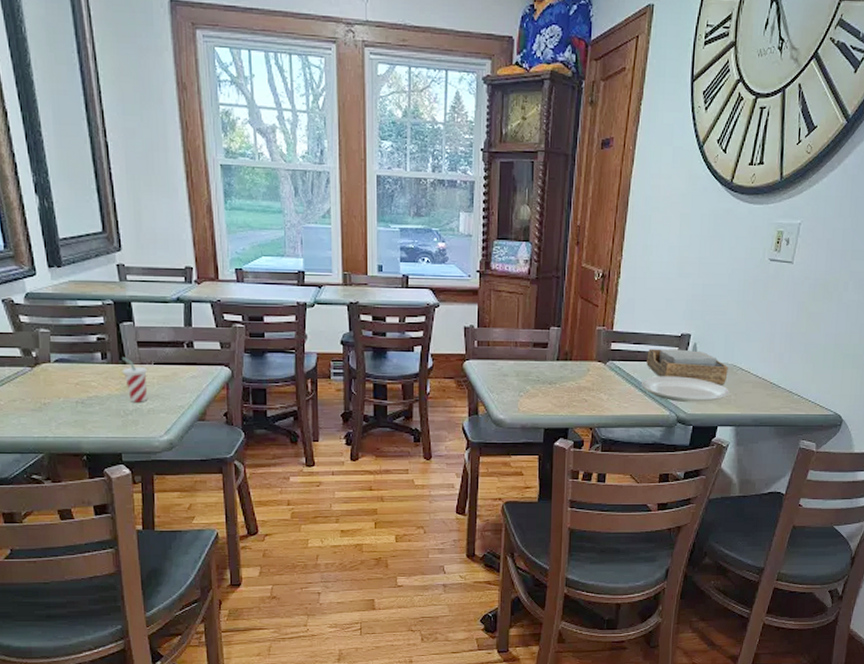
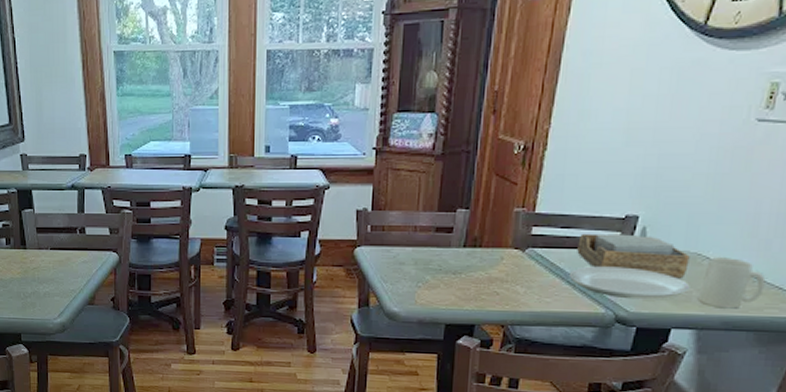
beverage cup: present [121,356,148,402] -> none [22,242,45,286]
cup: none [735,368,781,409] -> present [697,257,766,309]

